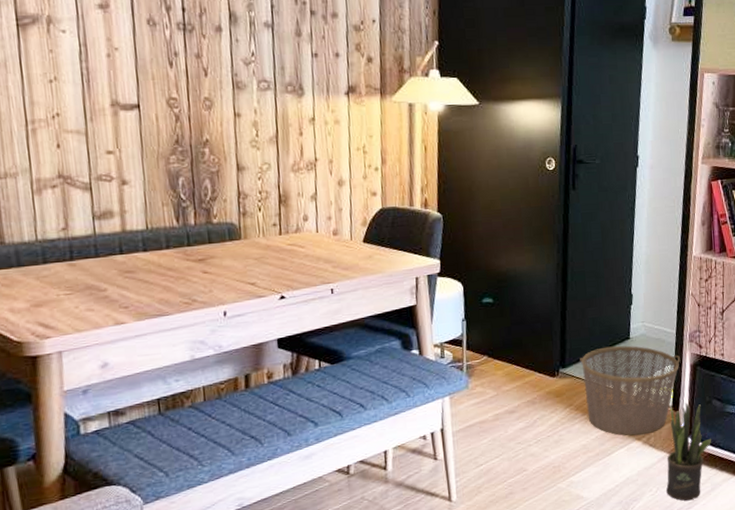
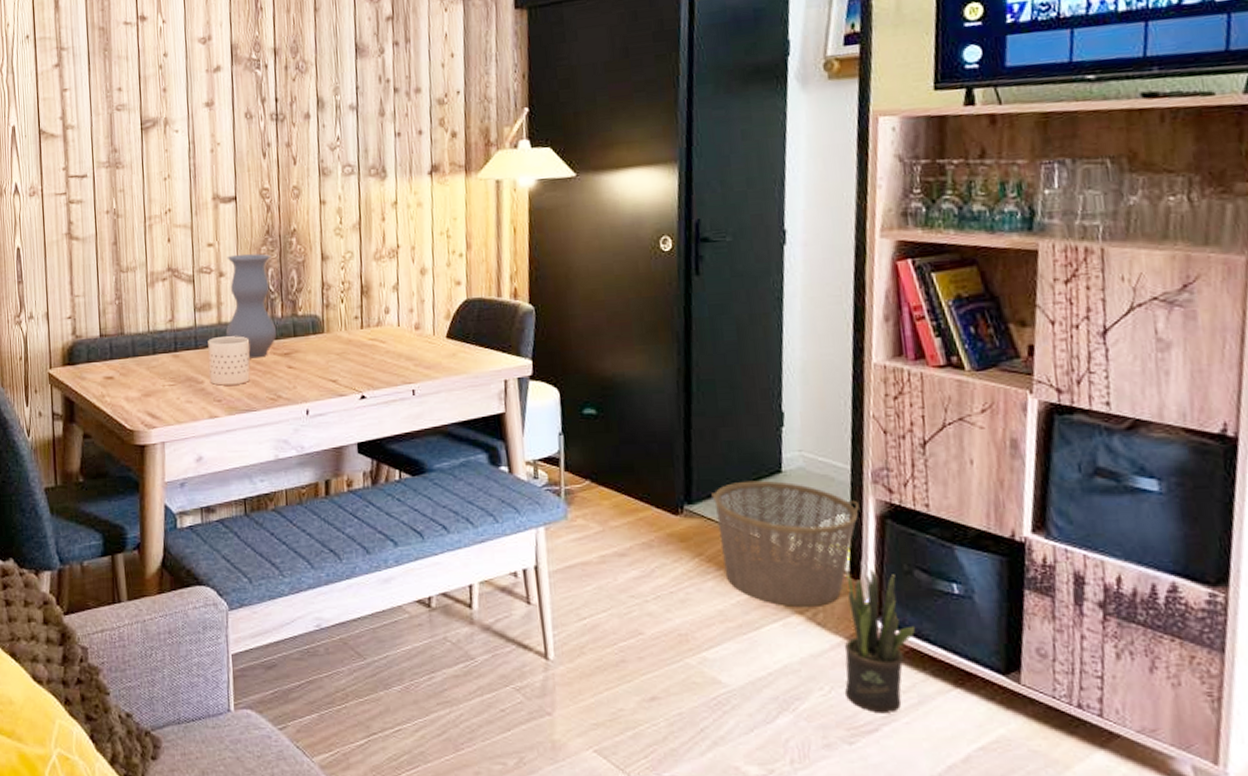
mug: none [110,243,161,293] -> present [208,336,251,386]
vase: none [130,162,190,265] -> present [225,253,277,359]

